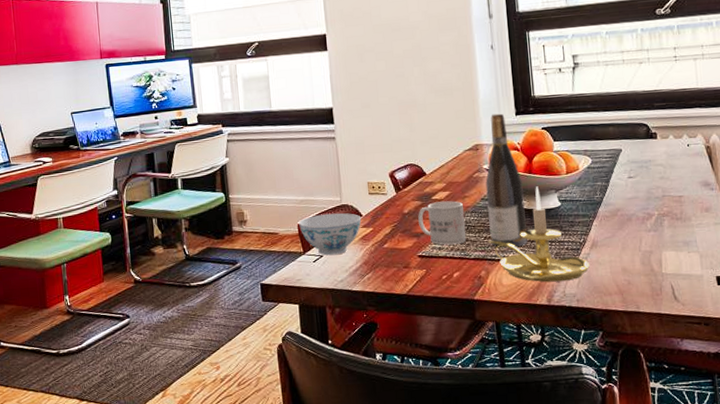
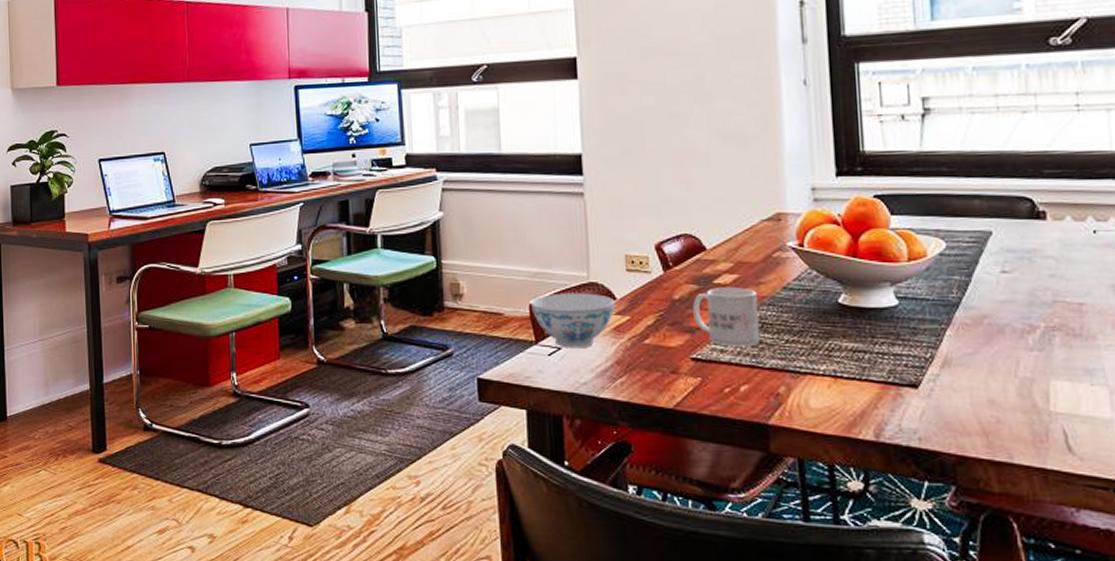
wine bottle: present [485,113,528,247] -> none [790,172,848,357]
candle holder: present [487,186,590,282] -> none [789,276,939,411]

